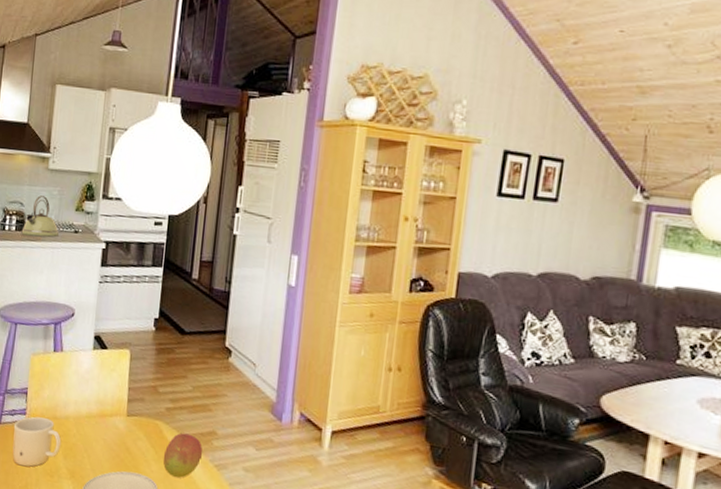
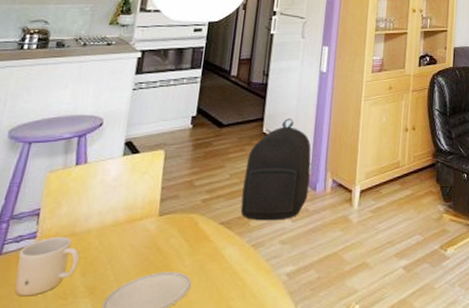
kettle: present [21,195,59,238] -> none [43,13,89,54]
fruit: present [163,433,203,478] -> none [197,220,240,266]
backpack: none [203,335,277,446] -> present [240,118,311,221]

